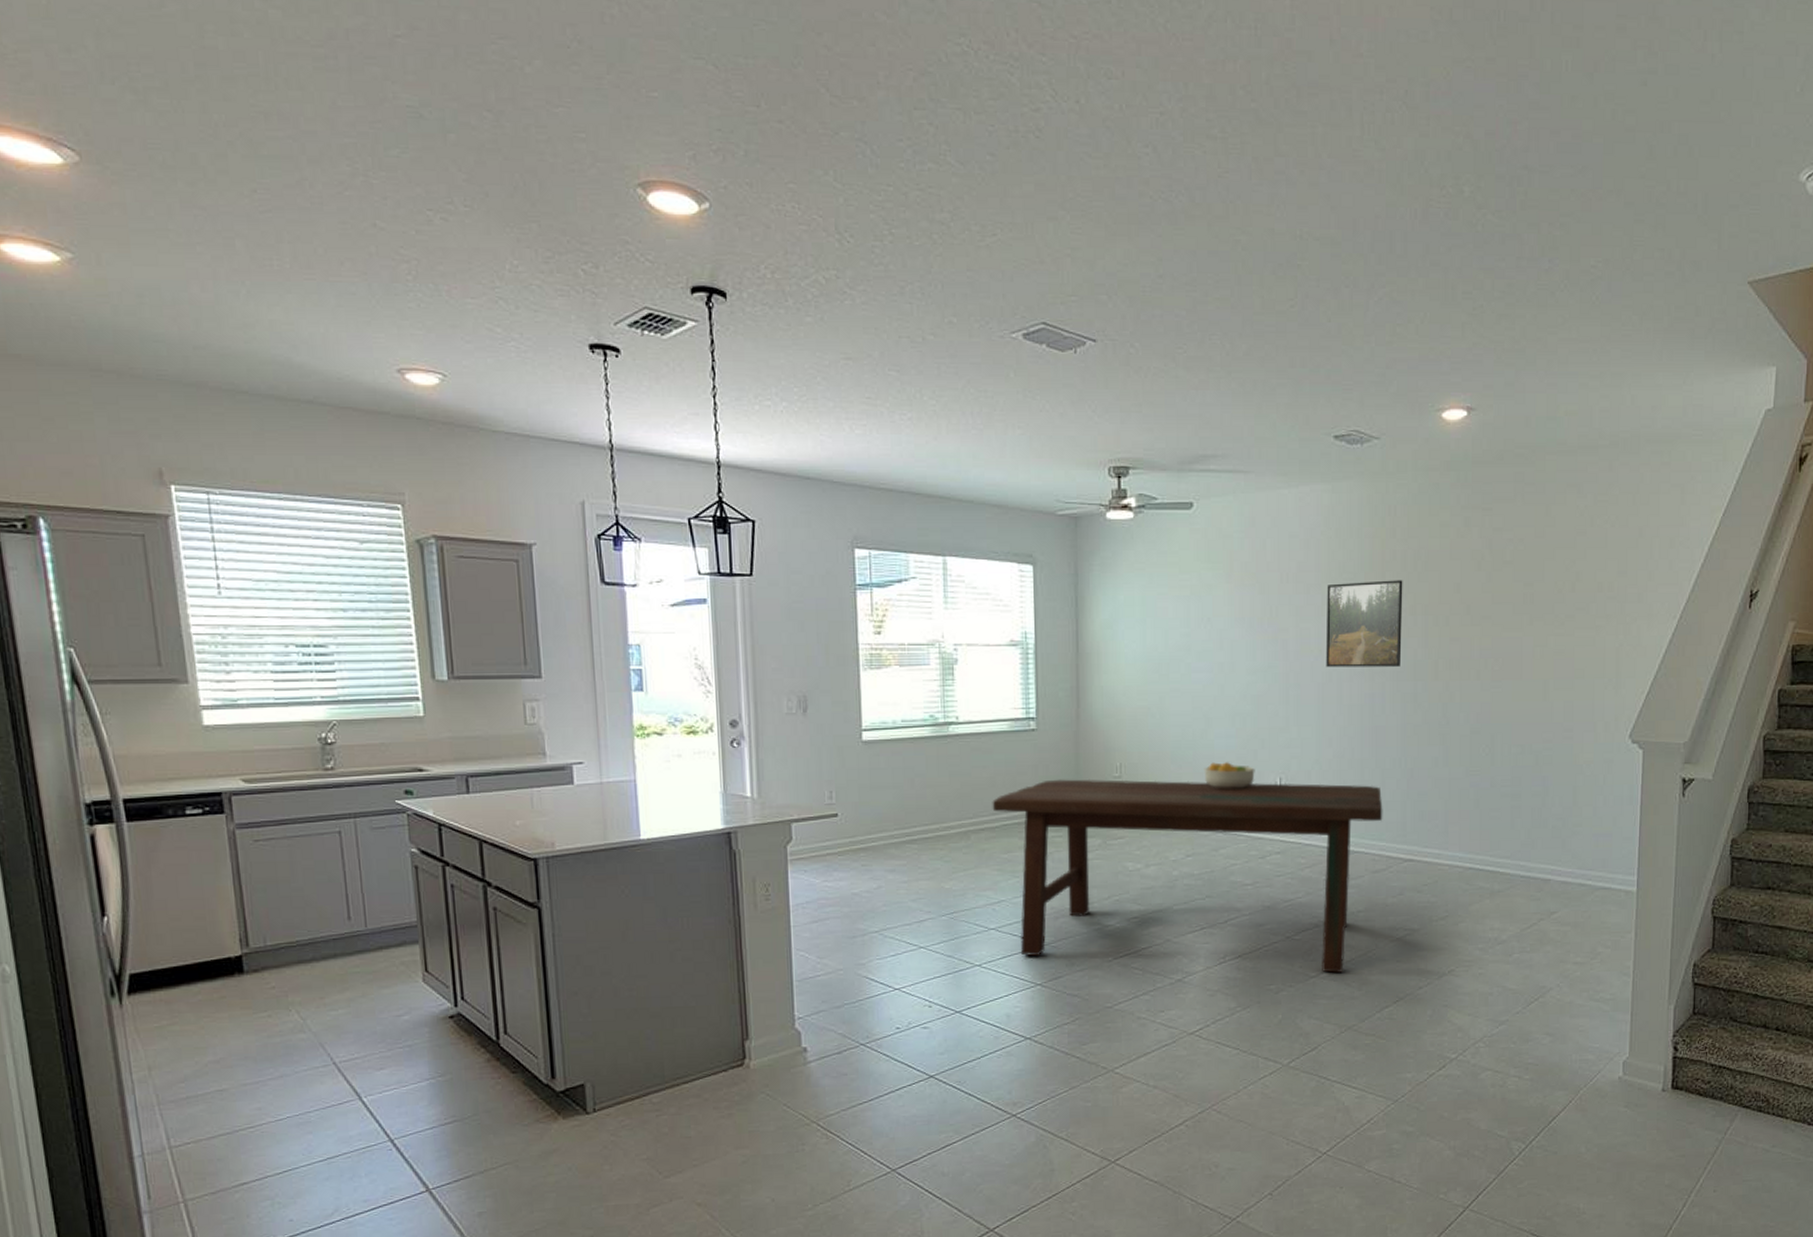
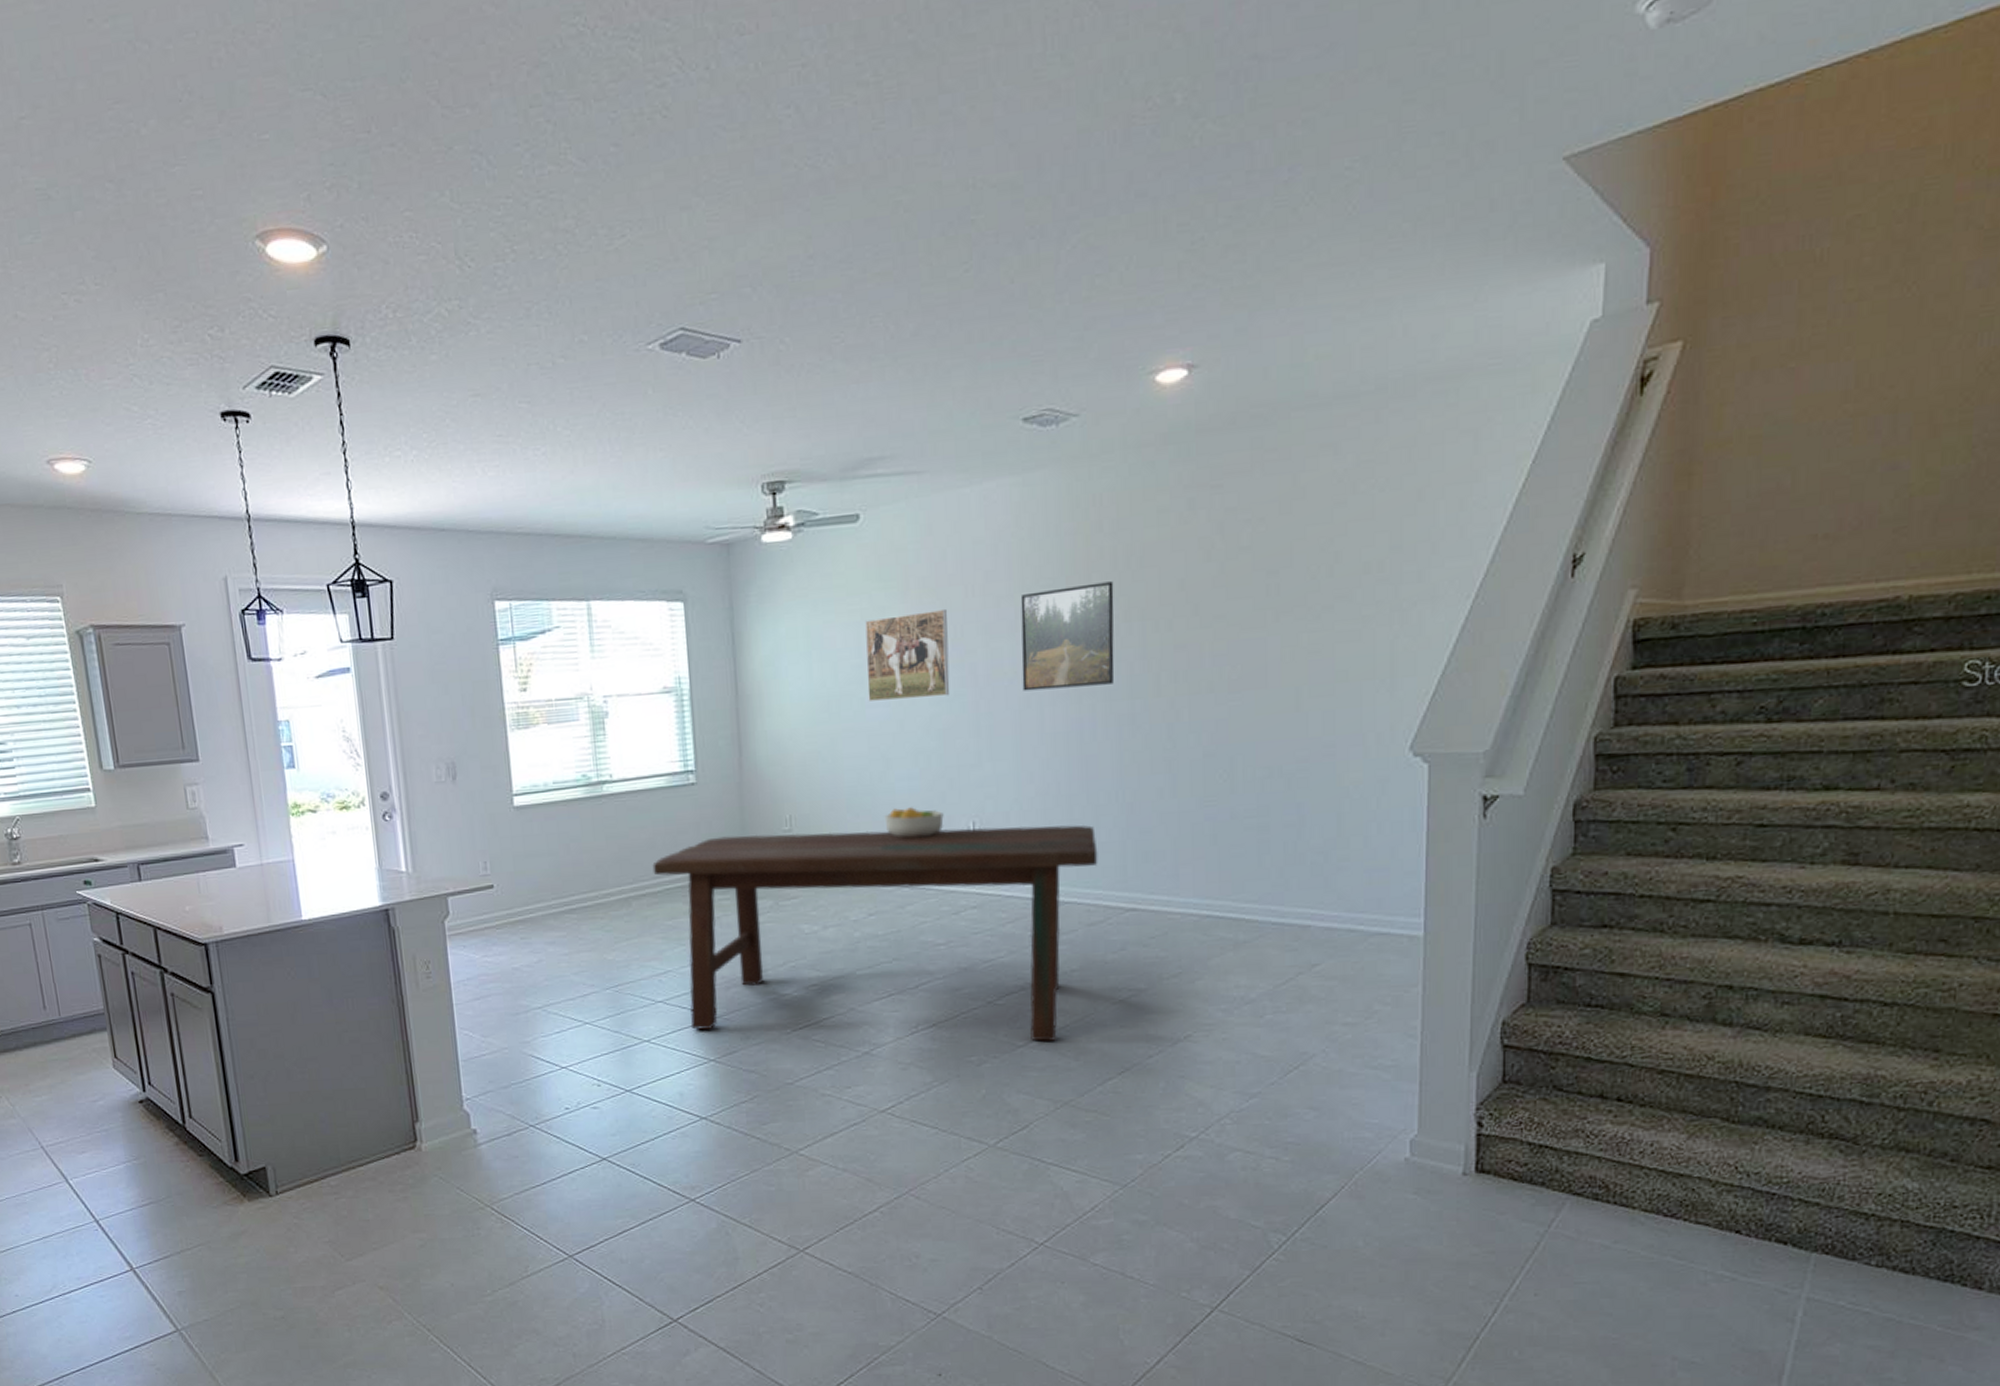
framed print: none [1193,591,1265,668] -> present [865,608,950,701]

